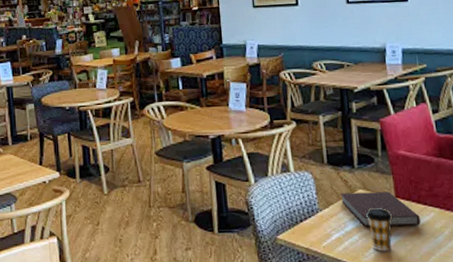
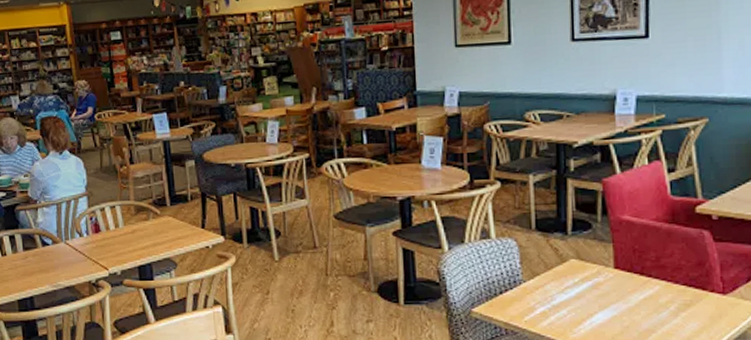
notebook: present [340,191,421,226] -> none [549,262,642,300]
coffee cup: present [366,207,393,252] -> none [578,279,610,328]

